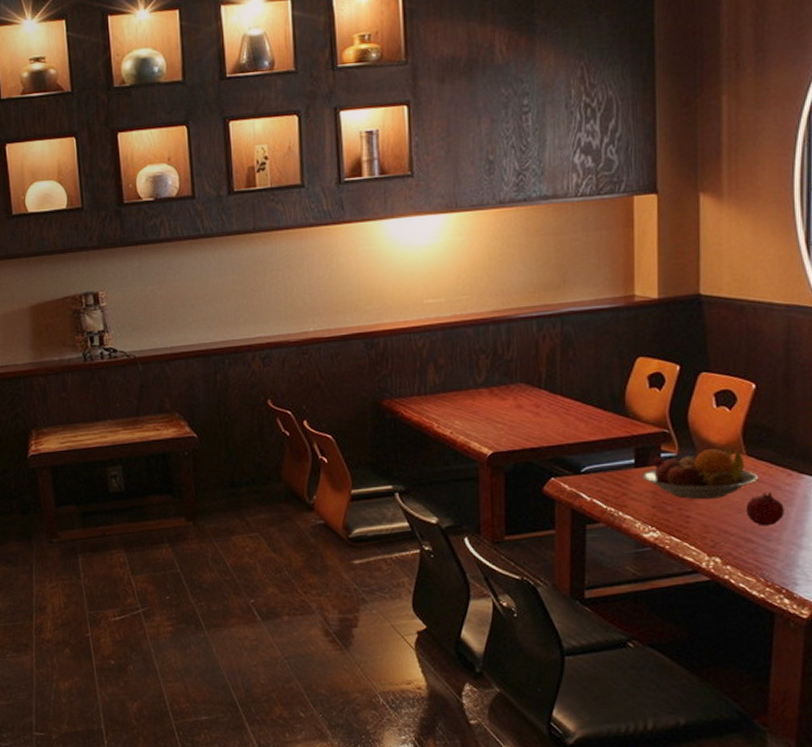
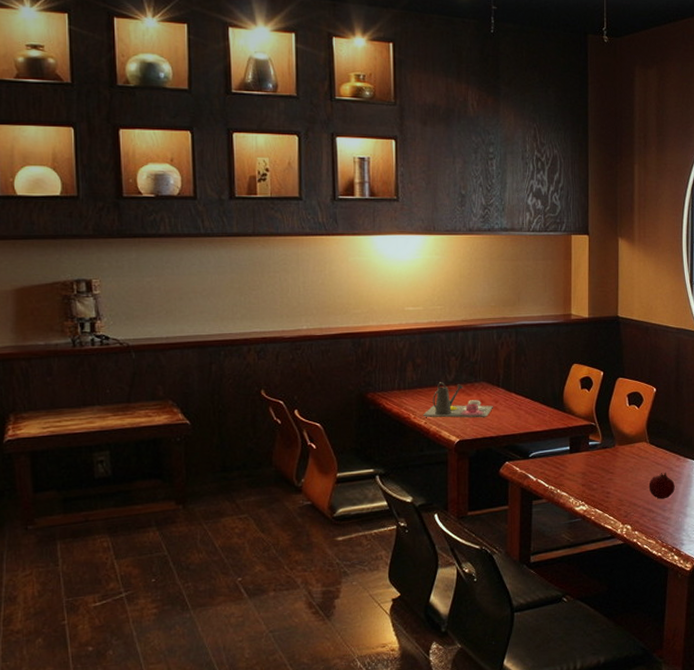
tea set: none [447,385,534,427] -> present [422,382,493,418]
fruit bowl: present [642,447,757,500] -> none [575,437,657,479]

